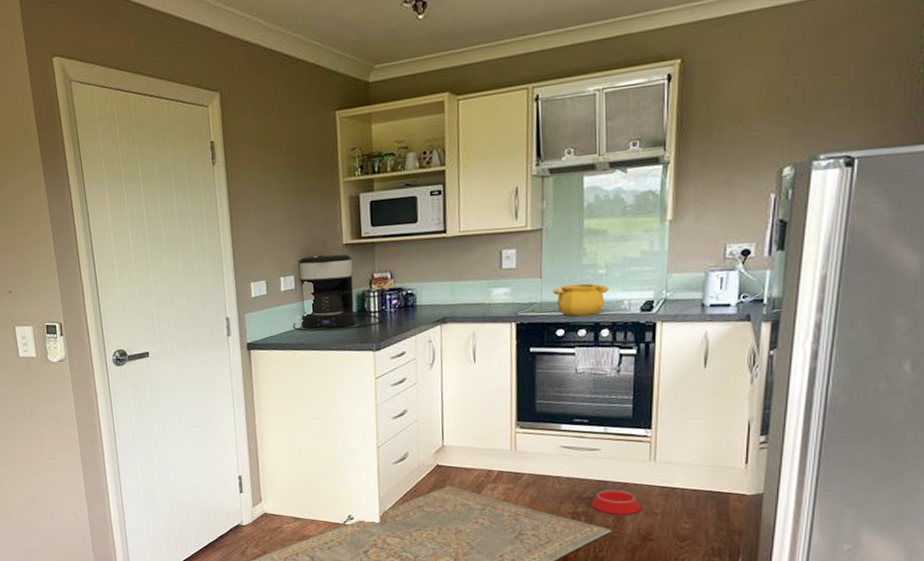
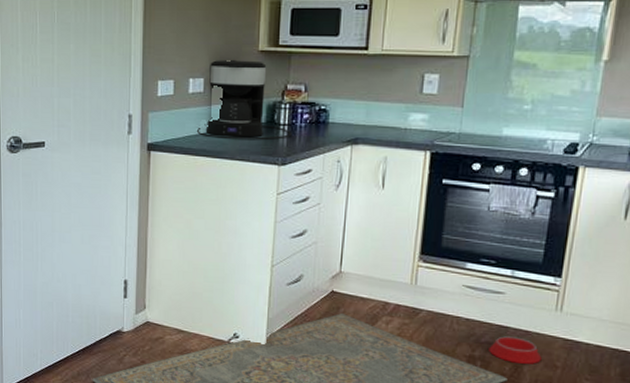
cooking pot: present [553,283,609,318] -> none [473,117,533,153]

